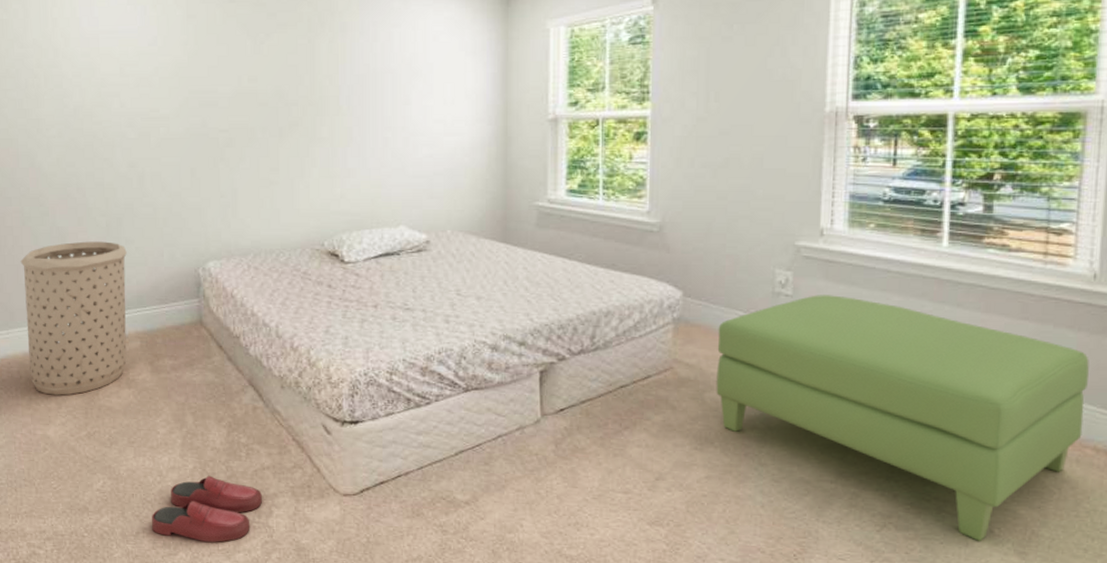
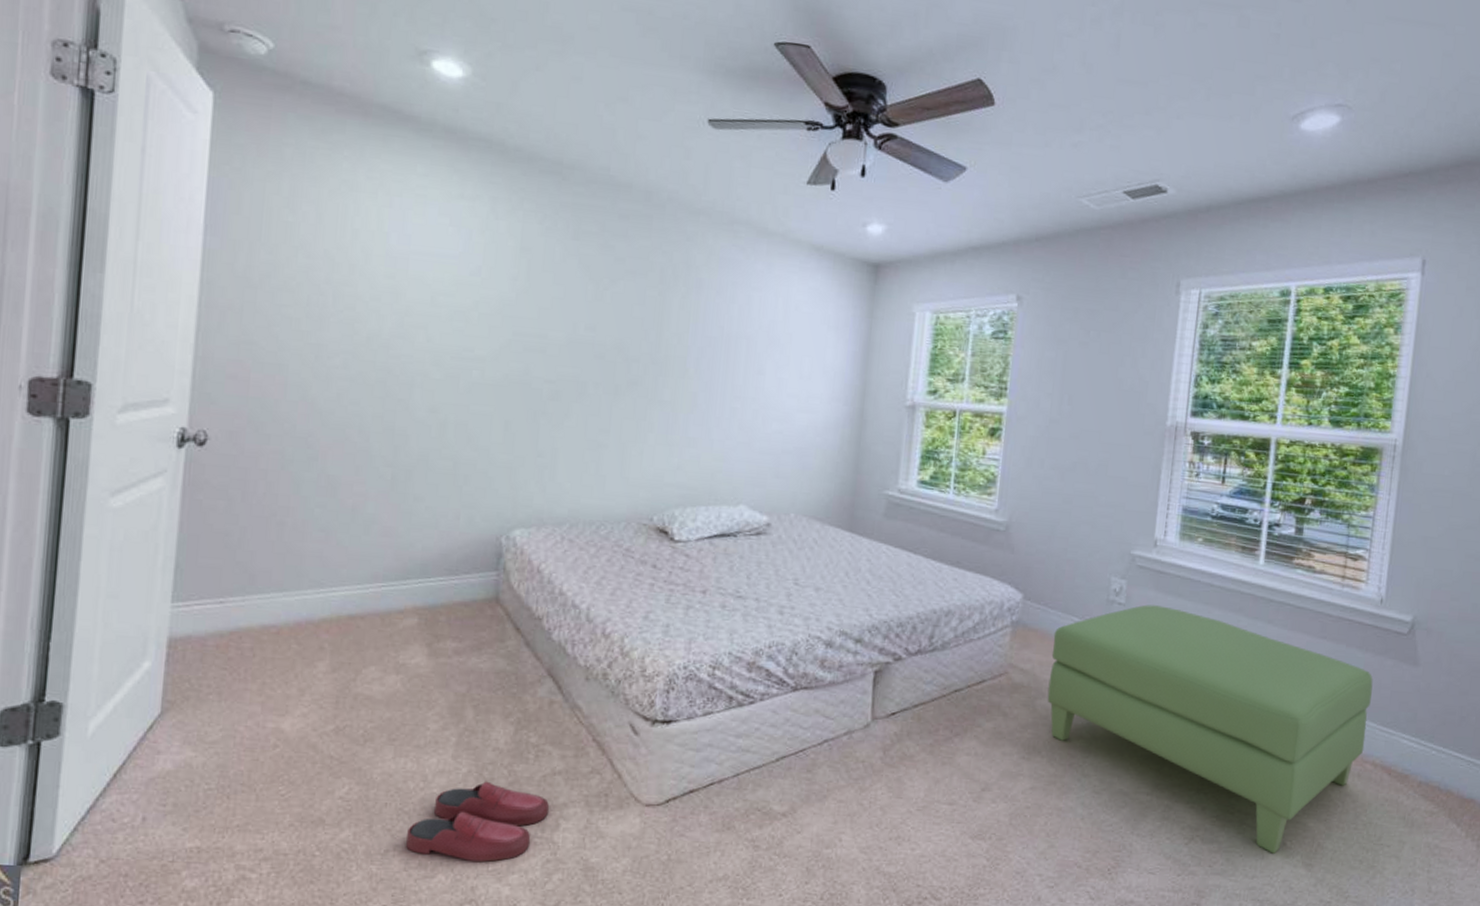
laundry basket: present [20,241,127,396] -> none [267,494,414,680]

